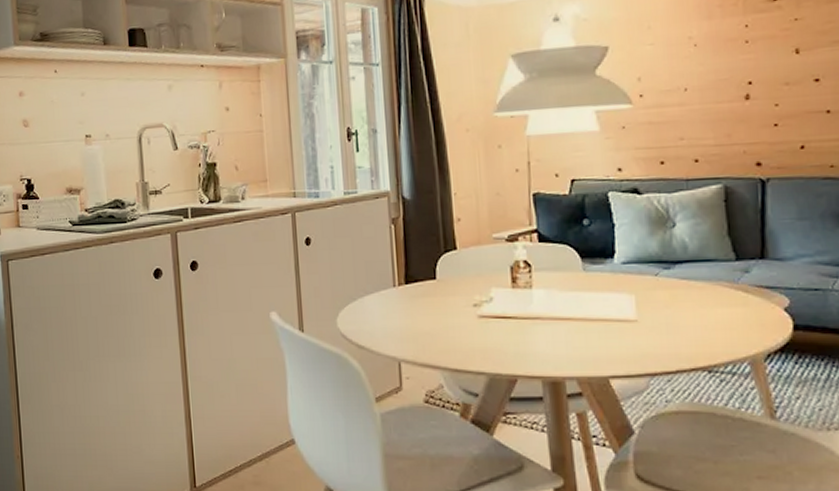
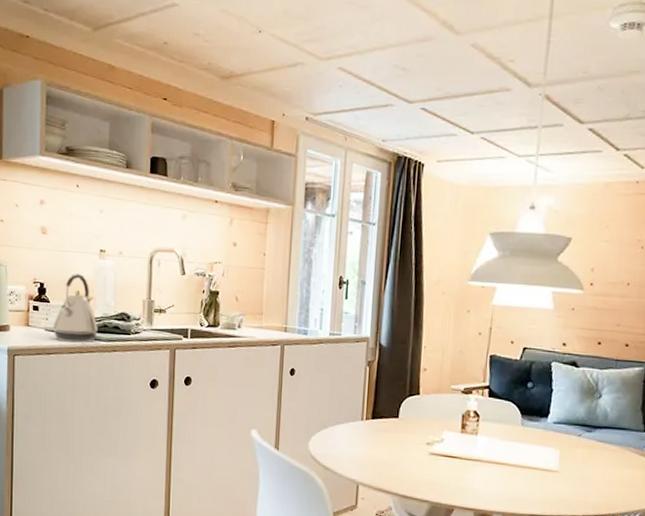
kettle: none [45,163,93,239] -> present [53,273,99,343]

